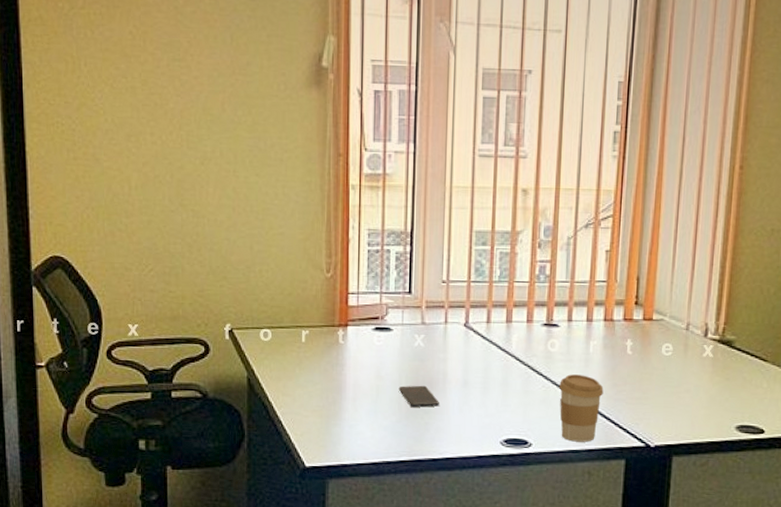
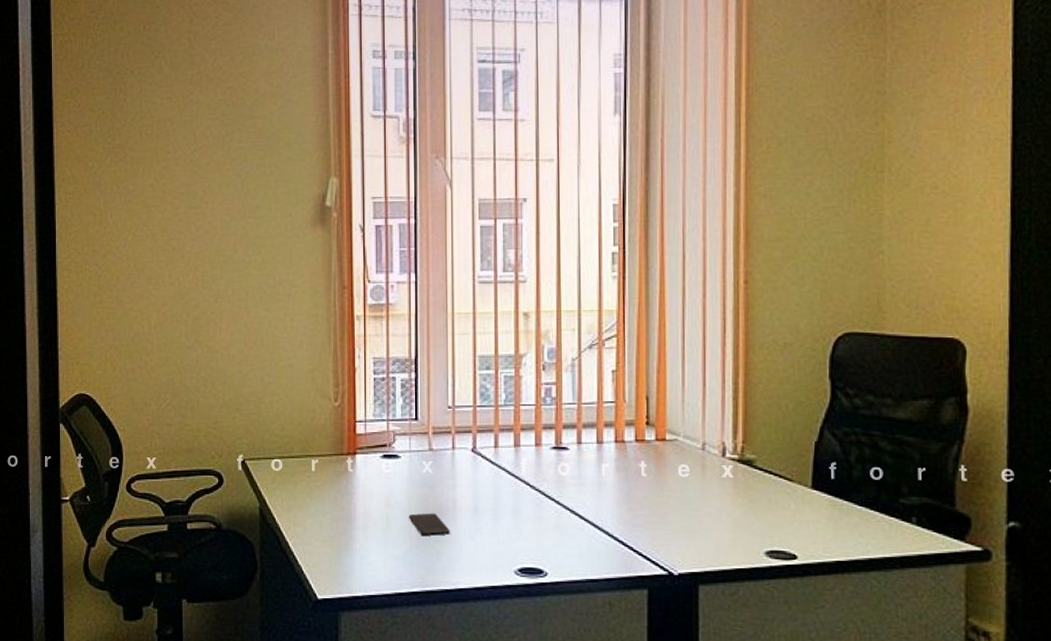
coffee cup: present [558,374,604,442] -> none [572,499,619,571]

